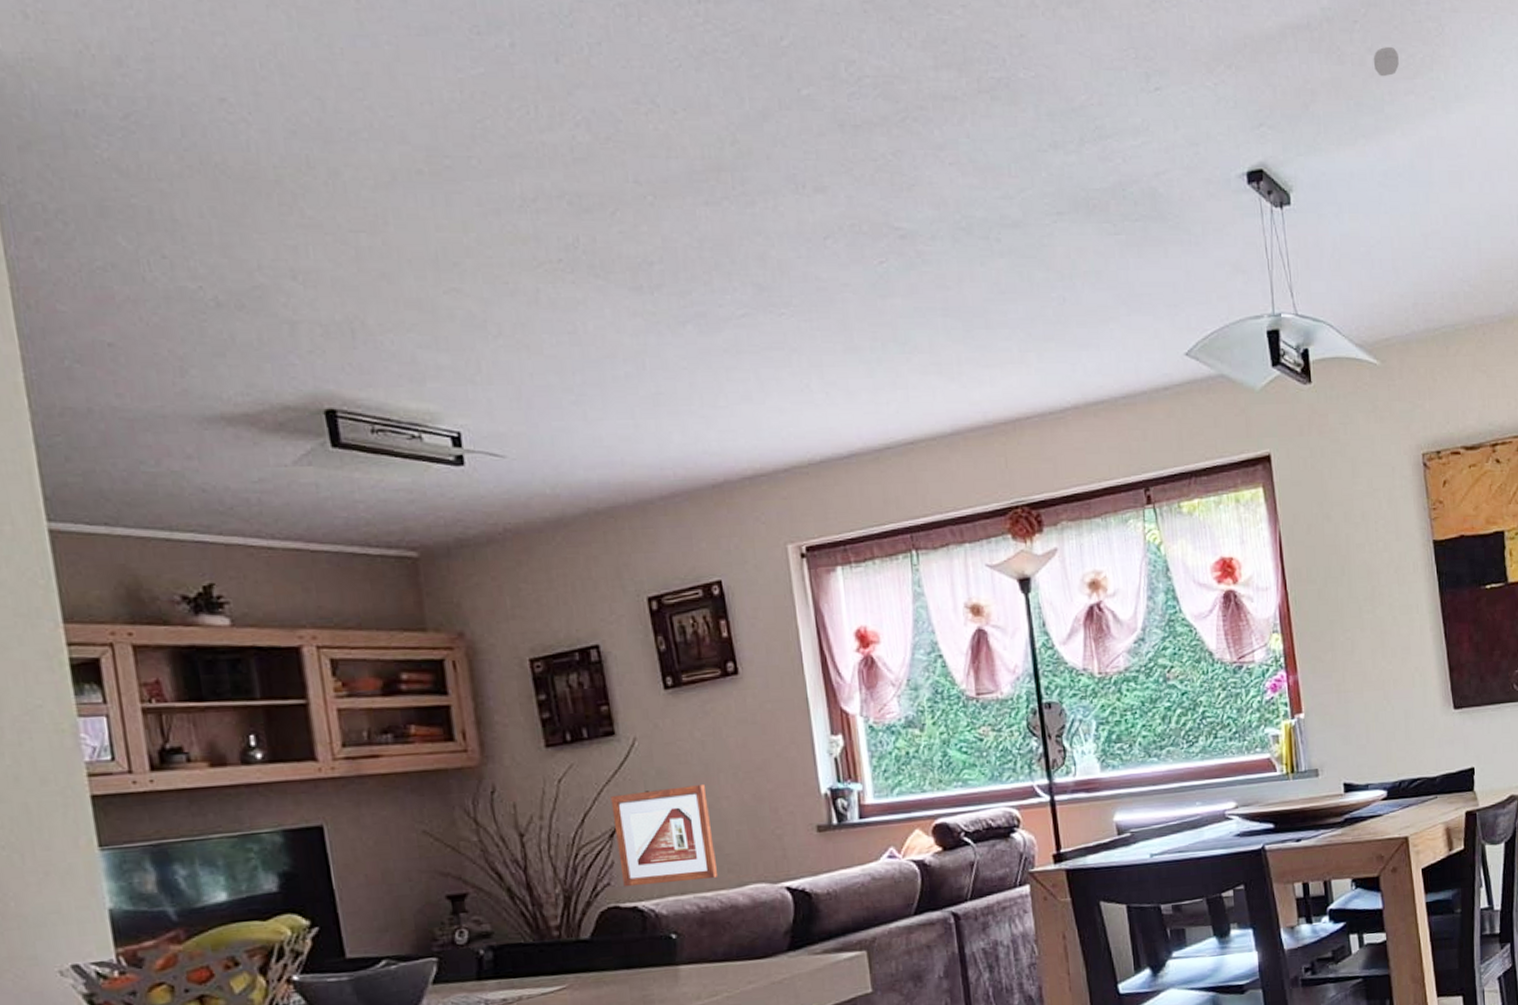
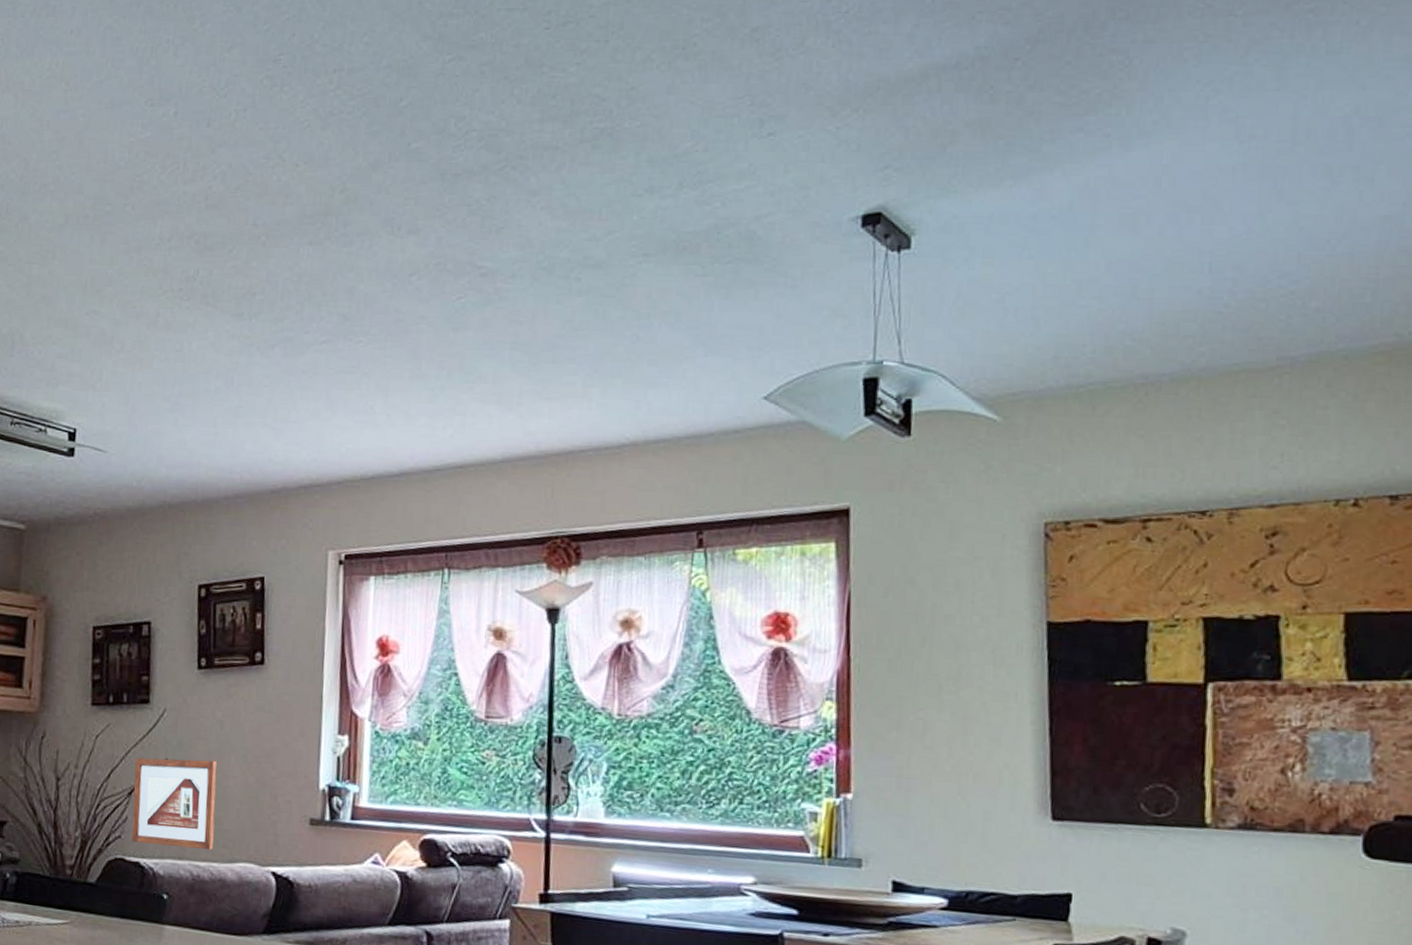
smoke detector: present [1373,46,1399,77] -> none [1034,82,1068,115]

